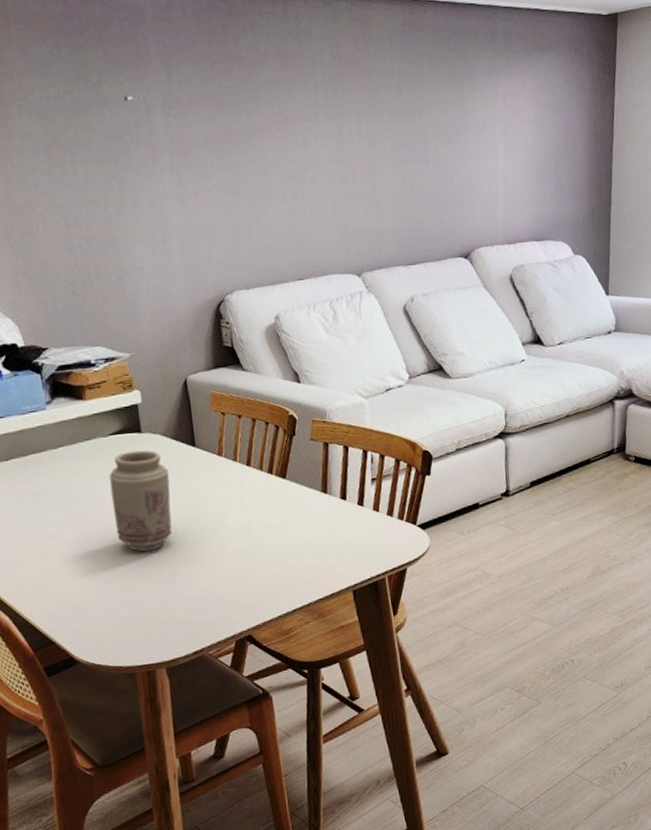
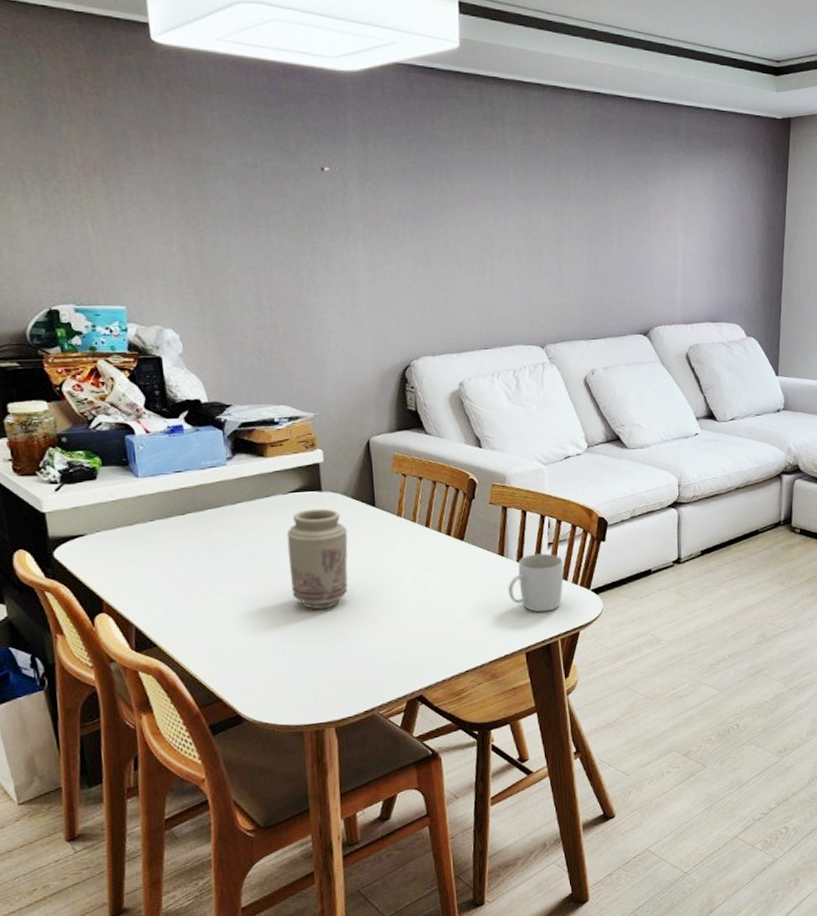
mug: none [332,489,389,550] -> present [508,553,564,613]

